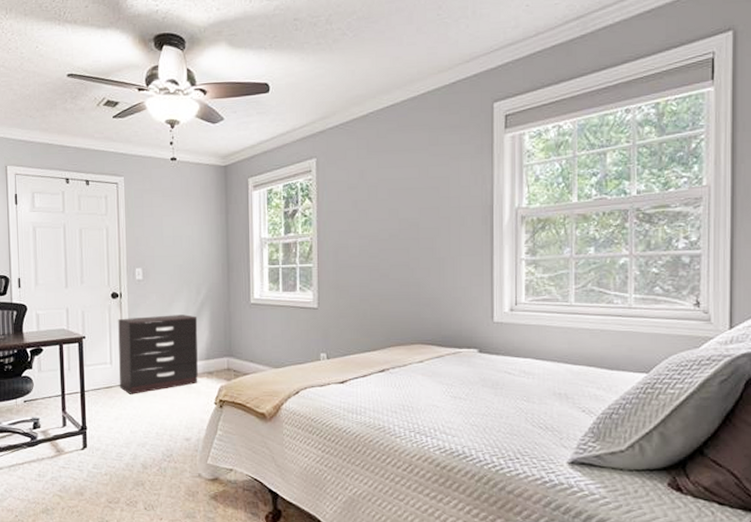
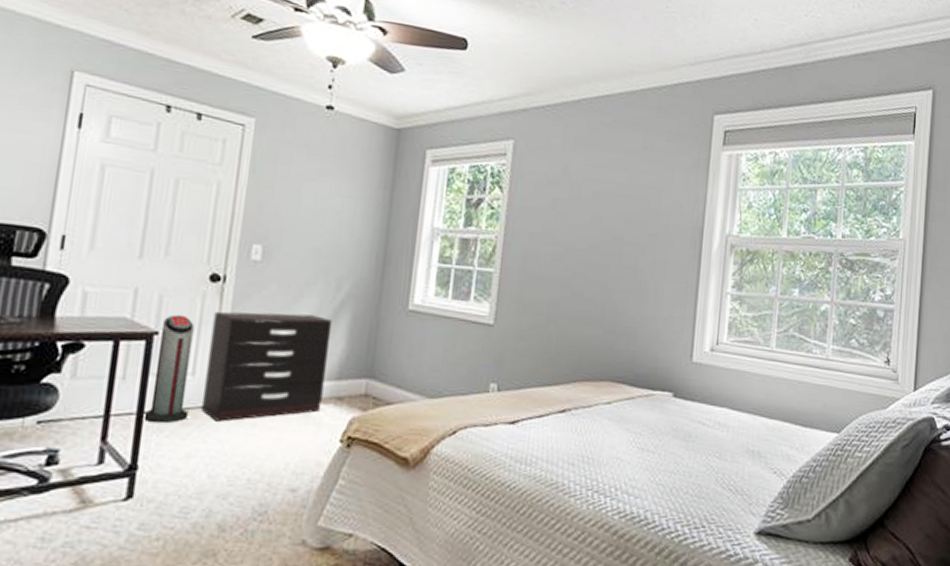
air purifier: none [85,323,112,398] -> present [144,314,195,424]

